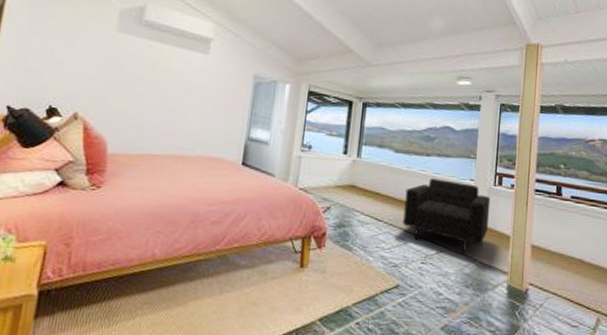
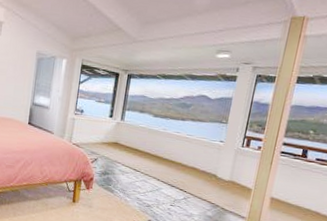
armchair: present [403,178,491,255] -> none [156,139,238,201]

